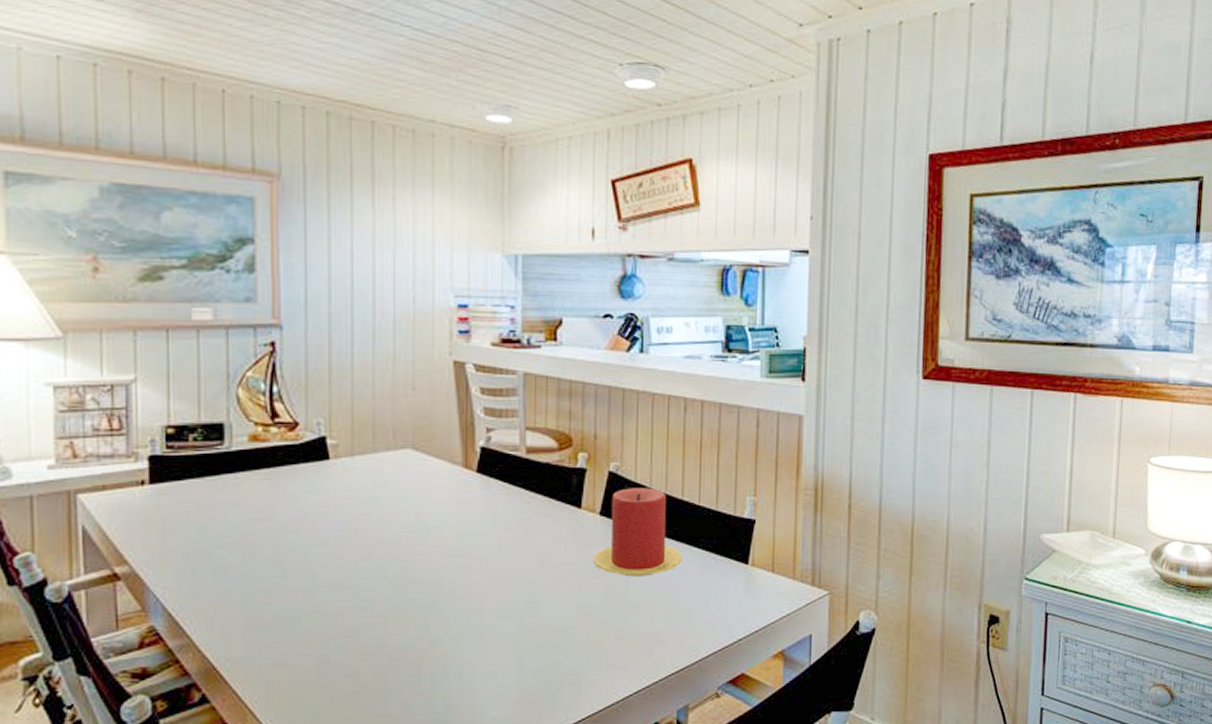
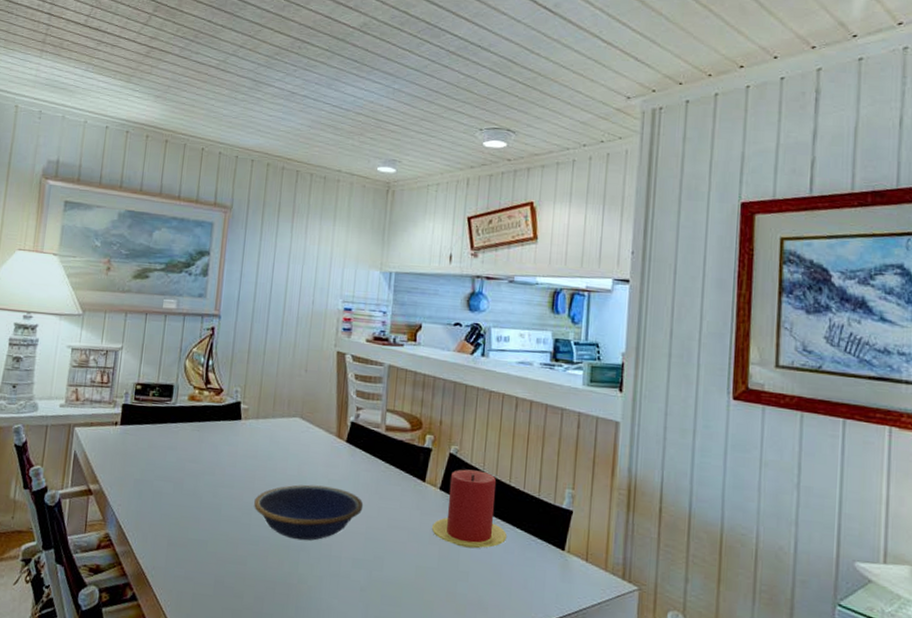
bowl: none [360,528,506,598] -> present [254,484,364,541]

